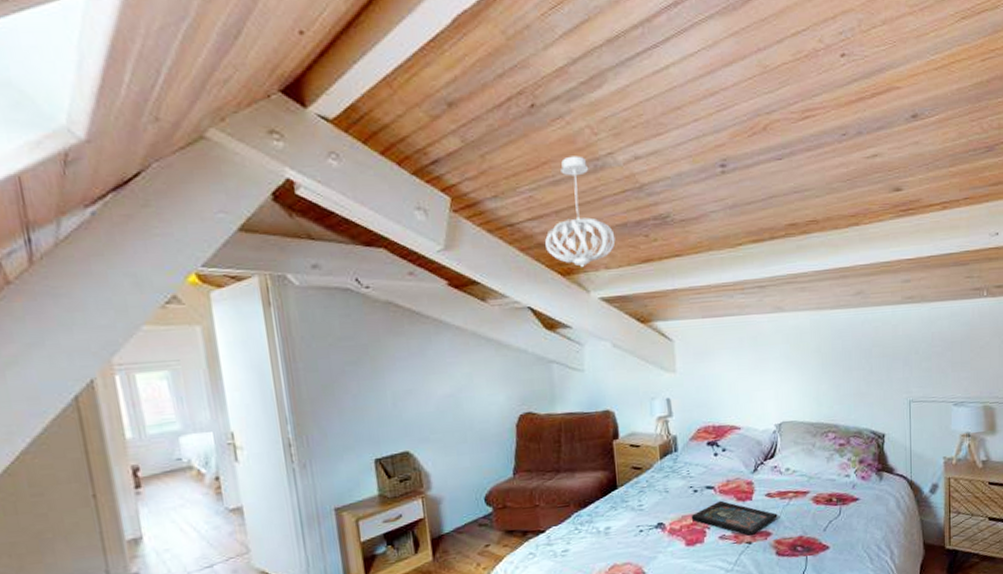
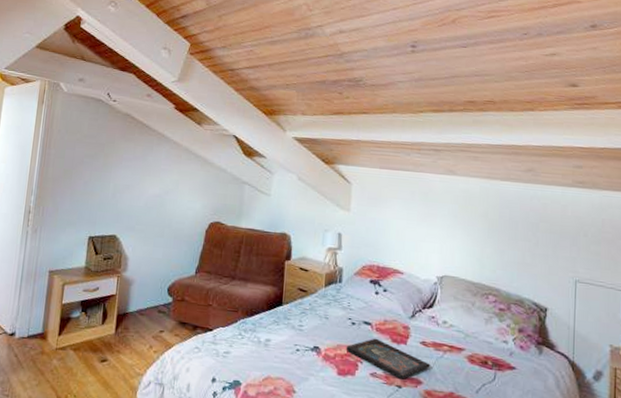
pendant light: present [545,156,616,268] -> none [256,24,314,111]

